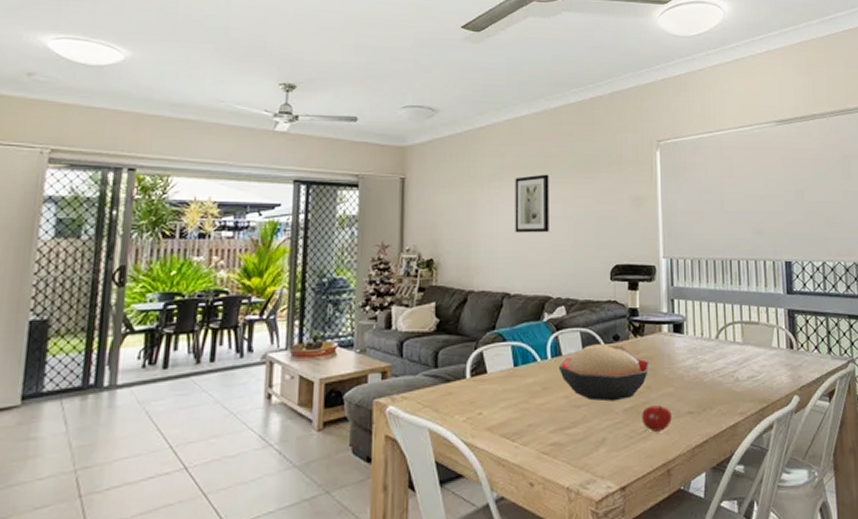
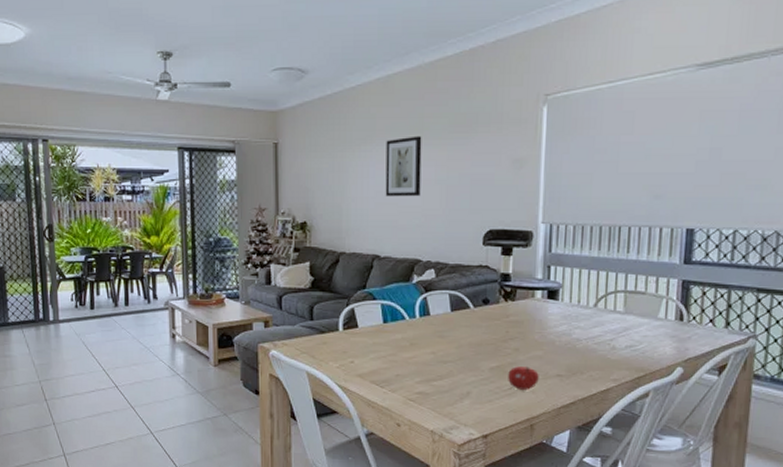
decorative bowl: present [558,344,650,402] -> none [426,306,519,360]

